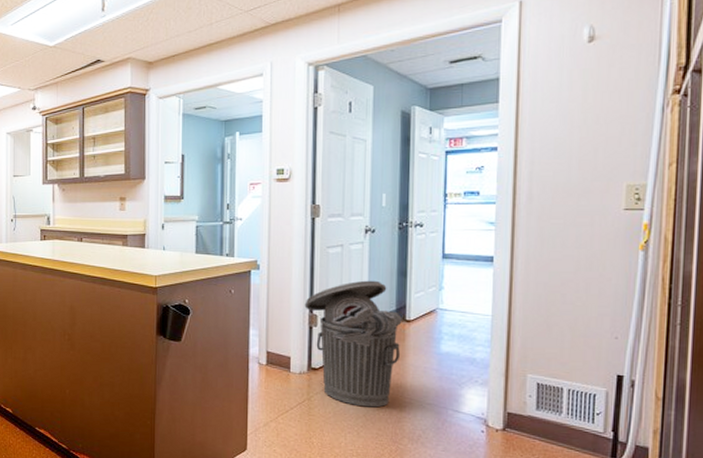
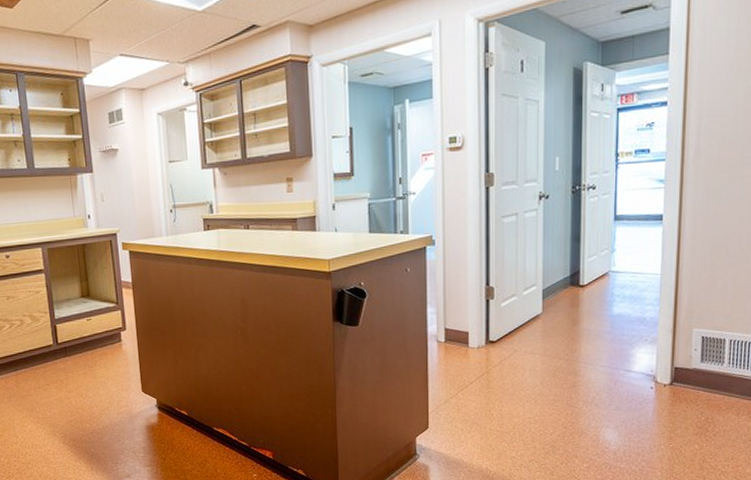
trash can: present [304,280,402,408] -> none [481,247,576,375]

